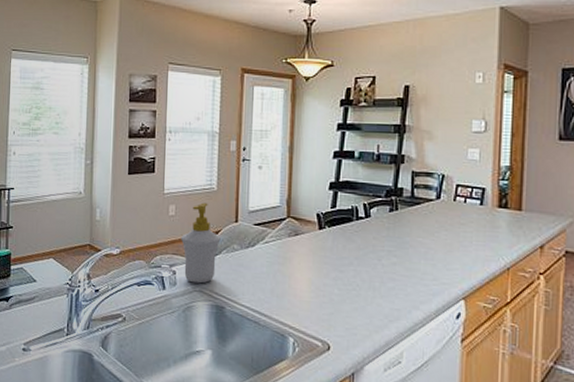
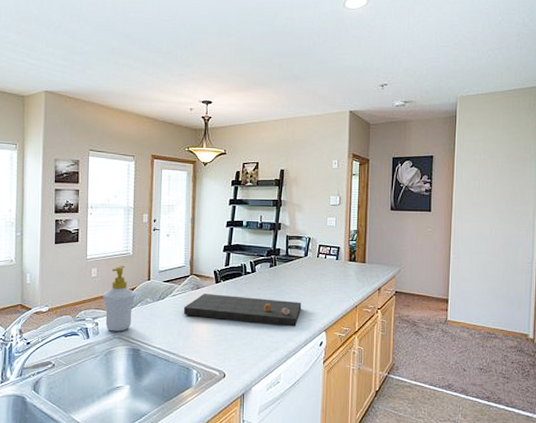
cutting board: none [277,242,432,291] -> present [183,294,302,327]

